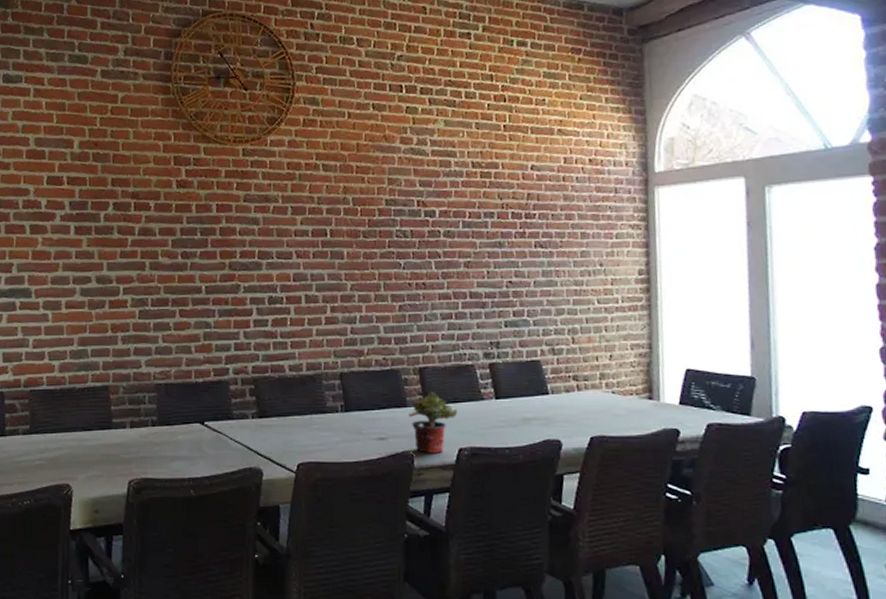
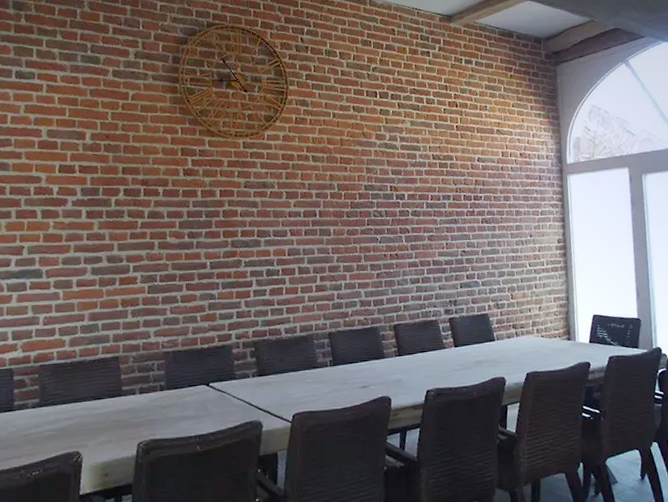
potted plant: present [408,392,457,453] -> none [386,344,425,396]

